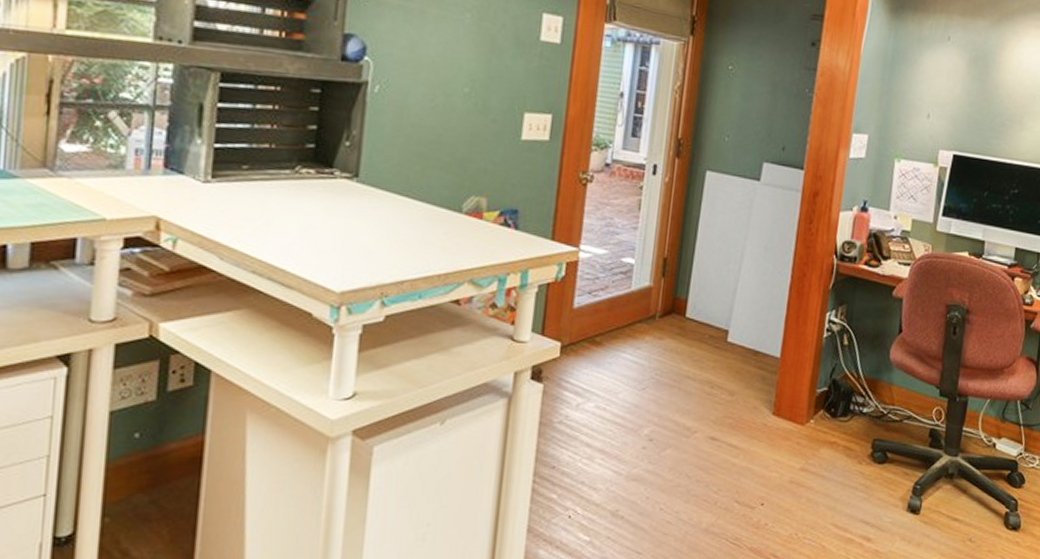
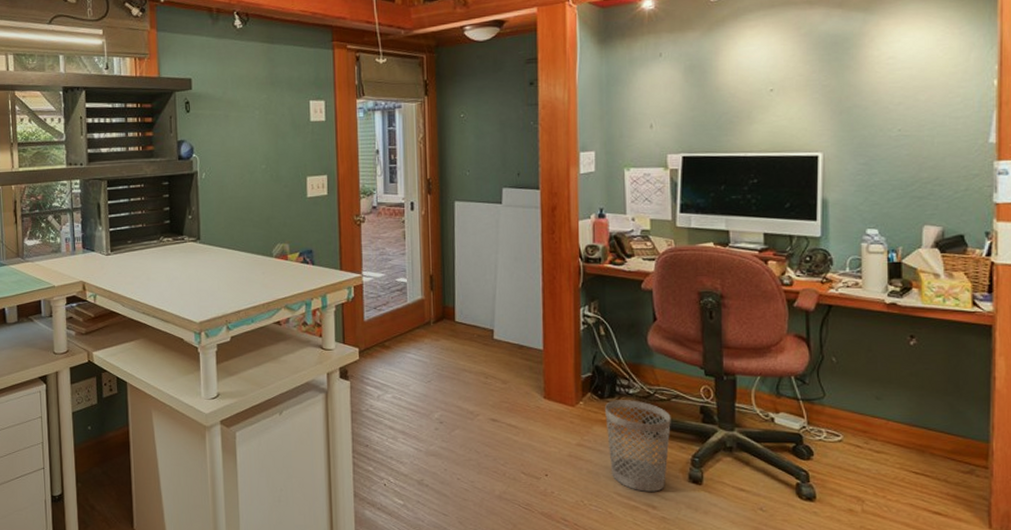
wastebasket: none [831,419,901,523] -> present [605,400,671,492]

